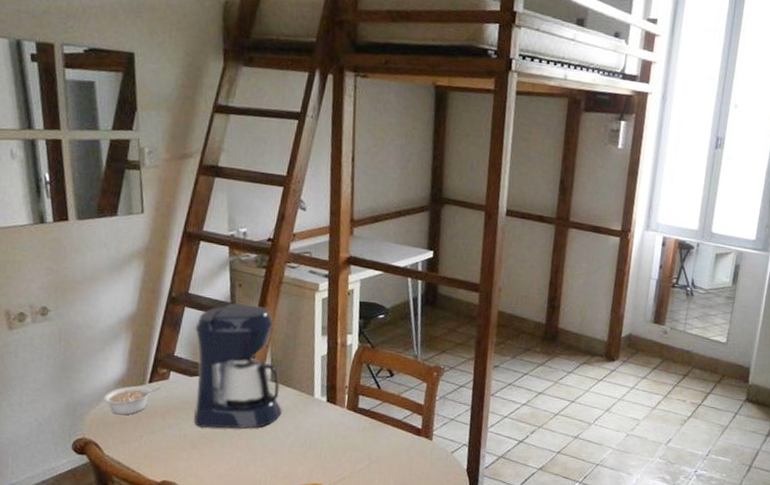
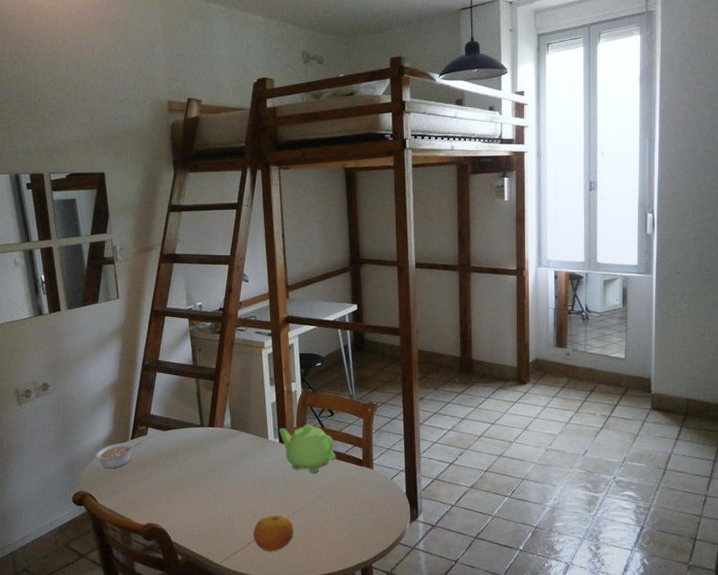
coffee maker: present [193,303,282,429] -> none [166,365,242,475]
teapot: none [327,383,392,439] -> present [279,424,336,473]

